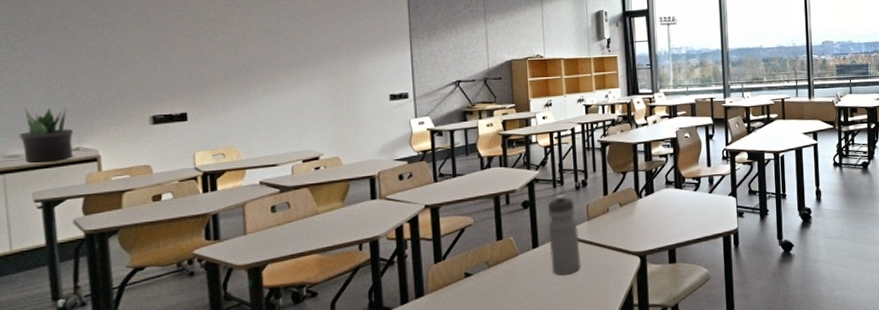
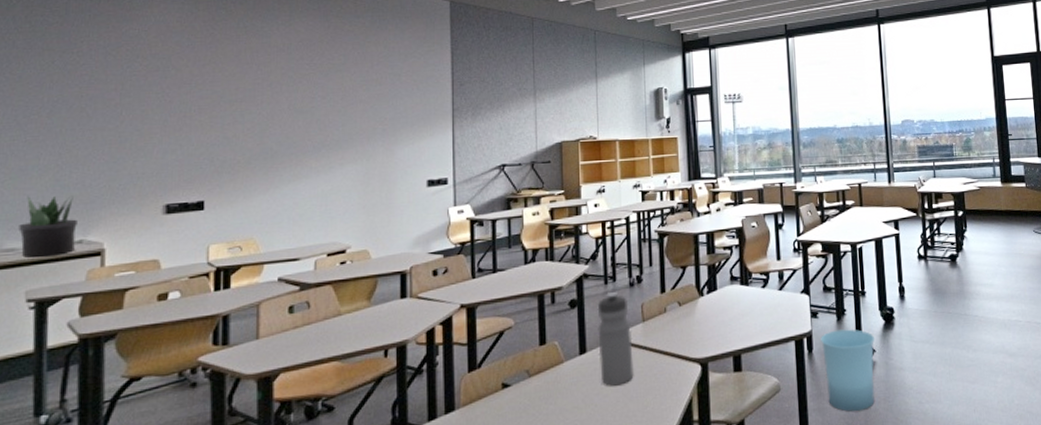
waste bin: none [746,227,793,297] -> present [821,329,875,412]

